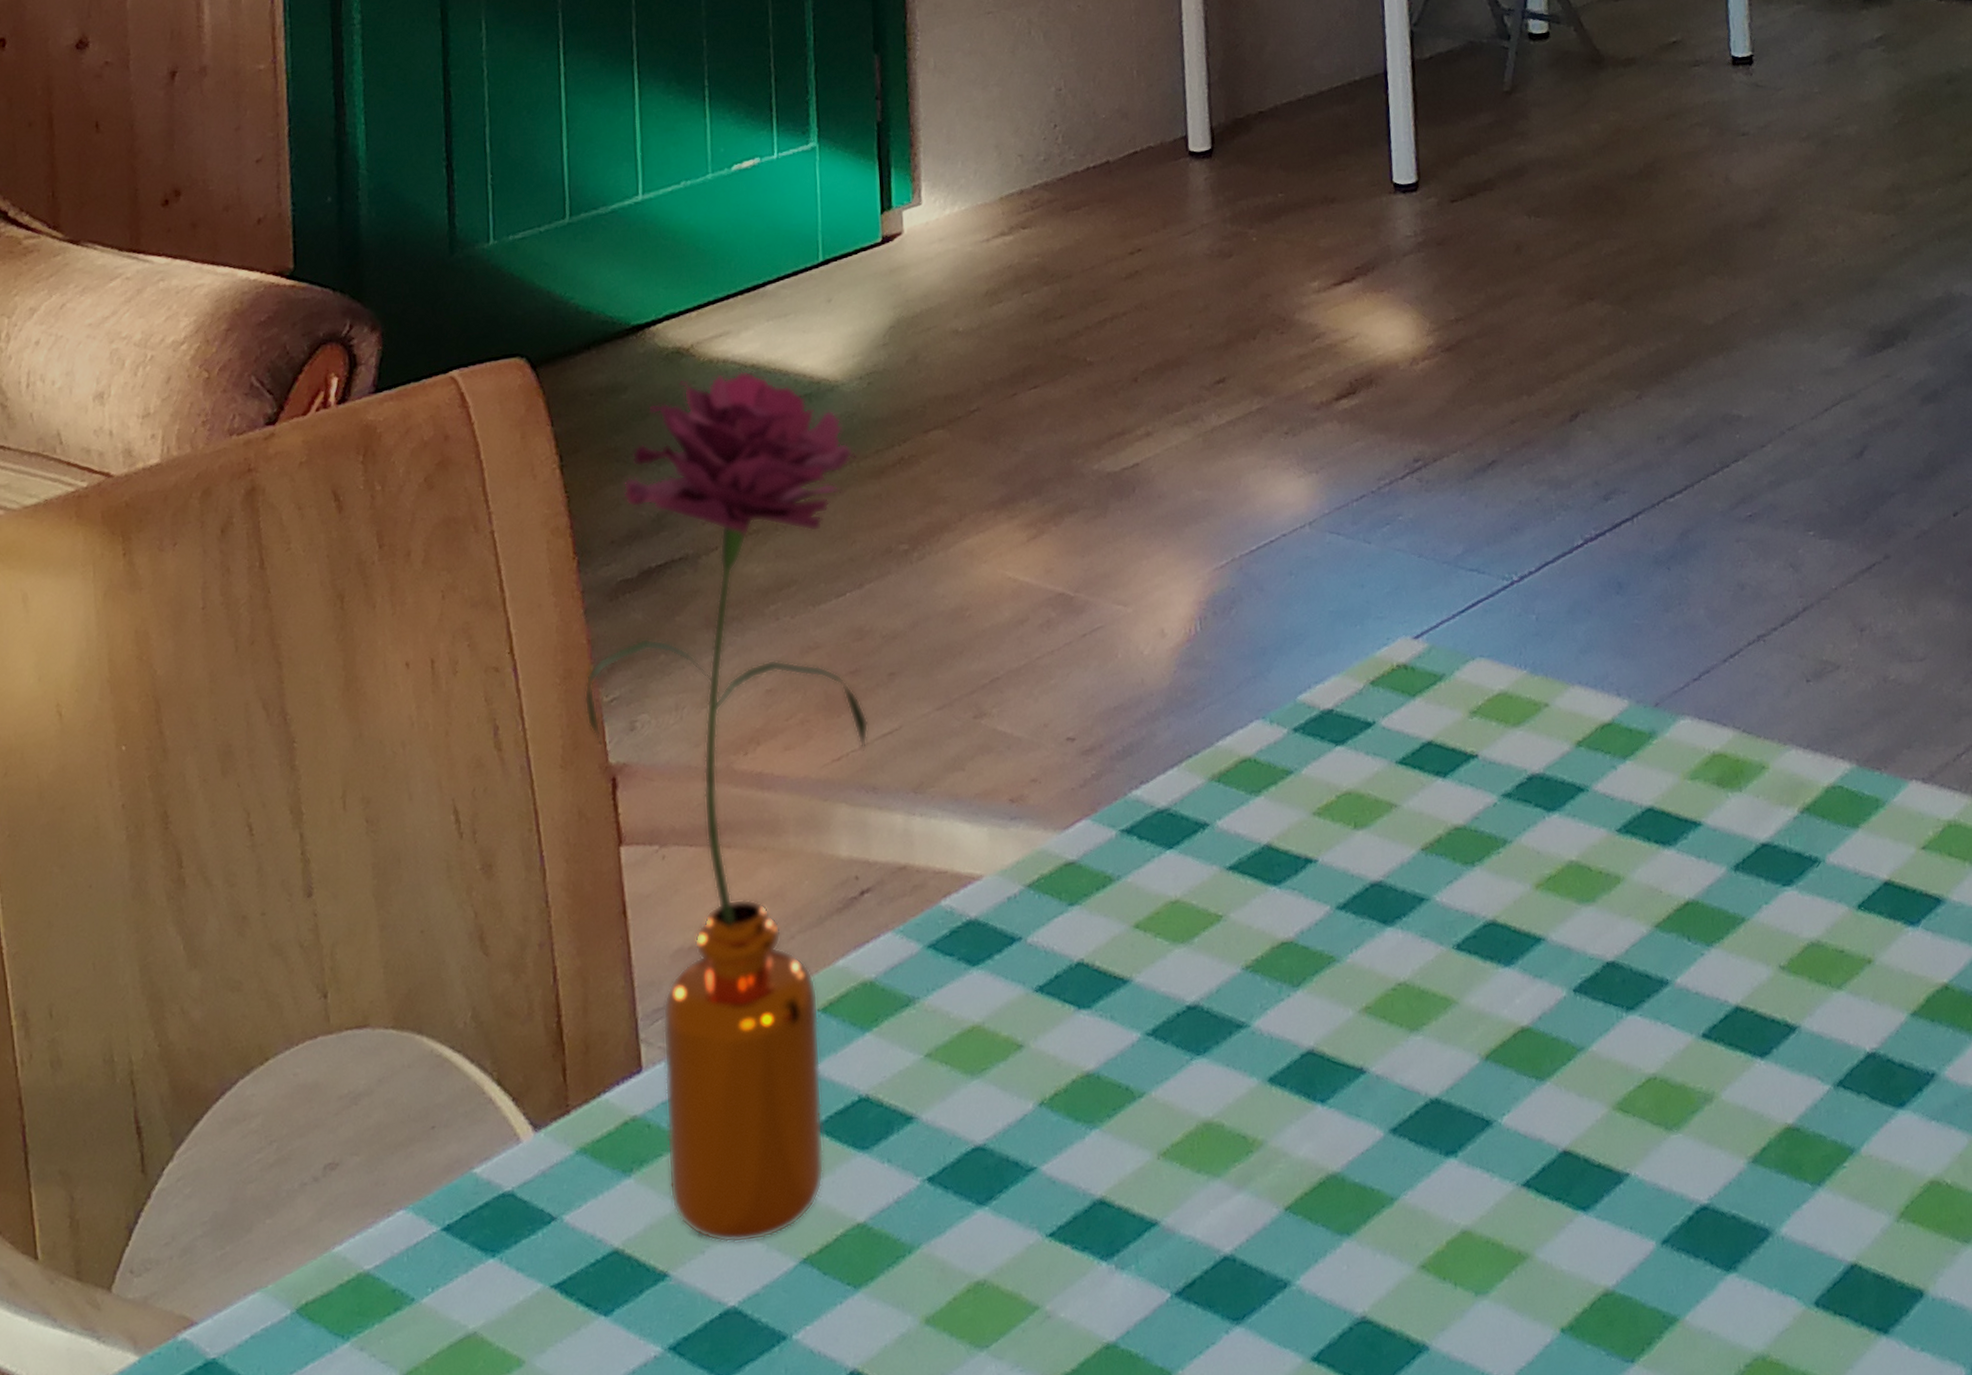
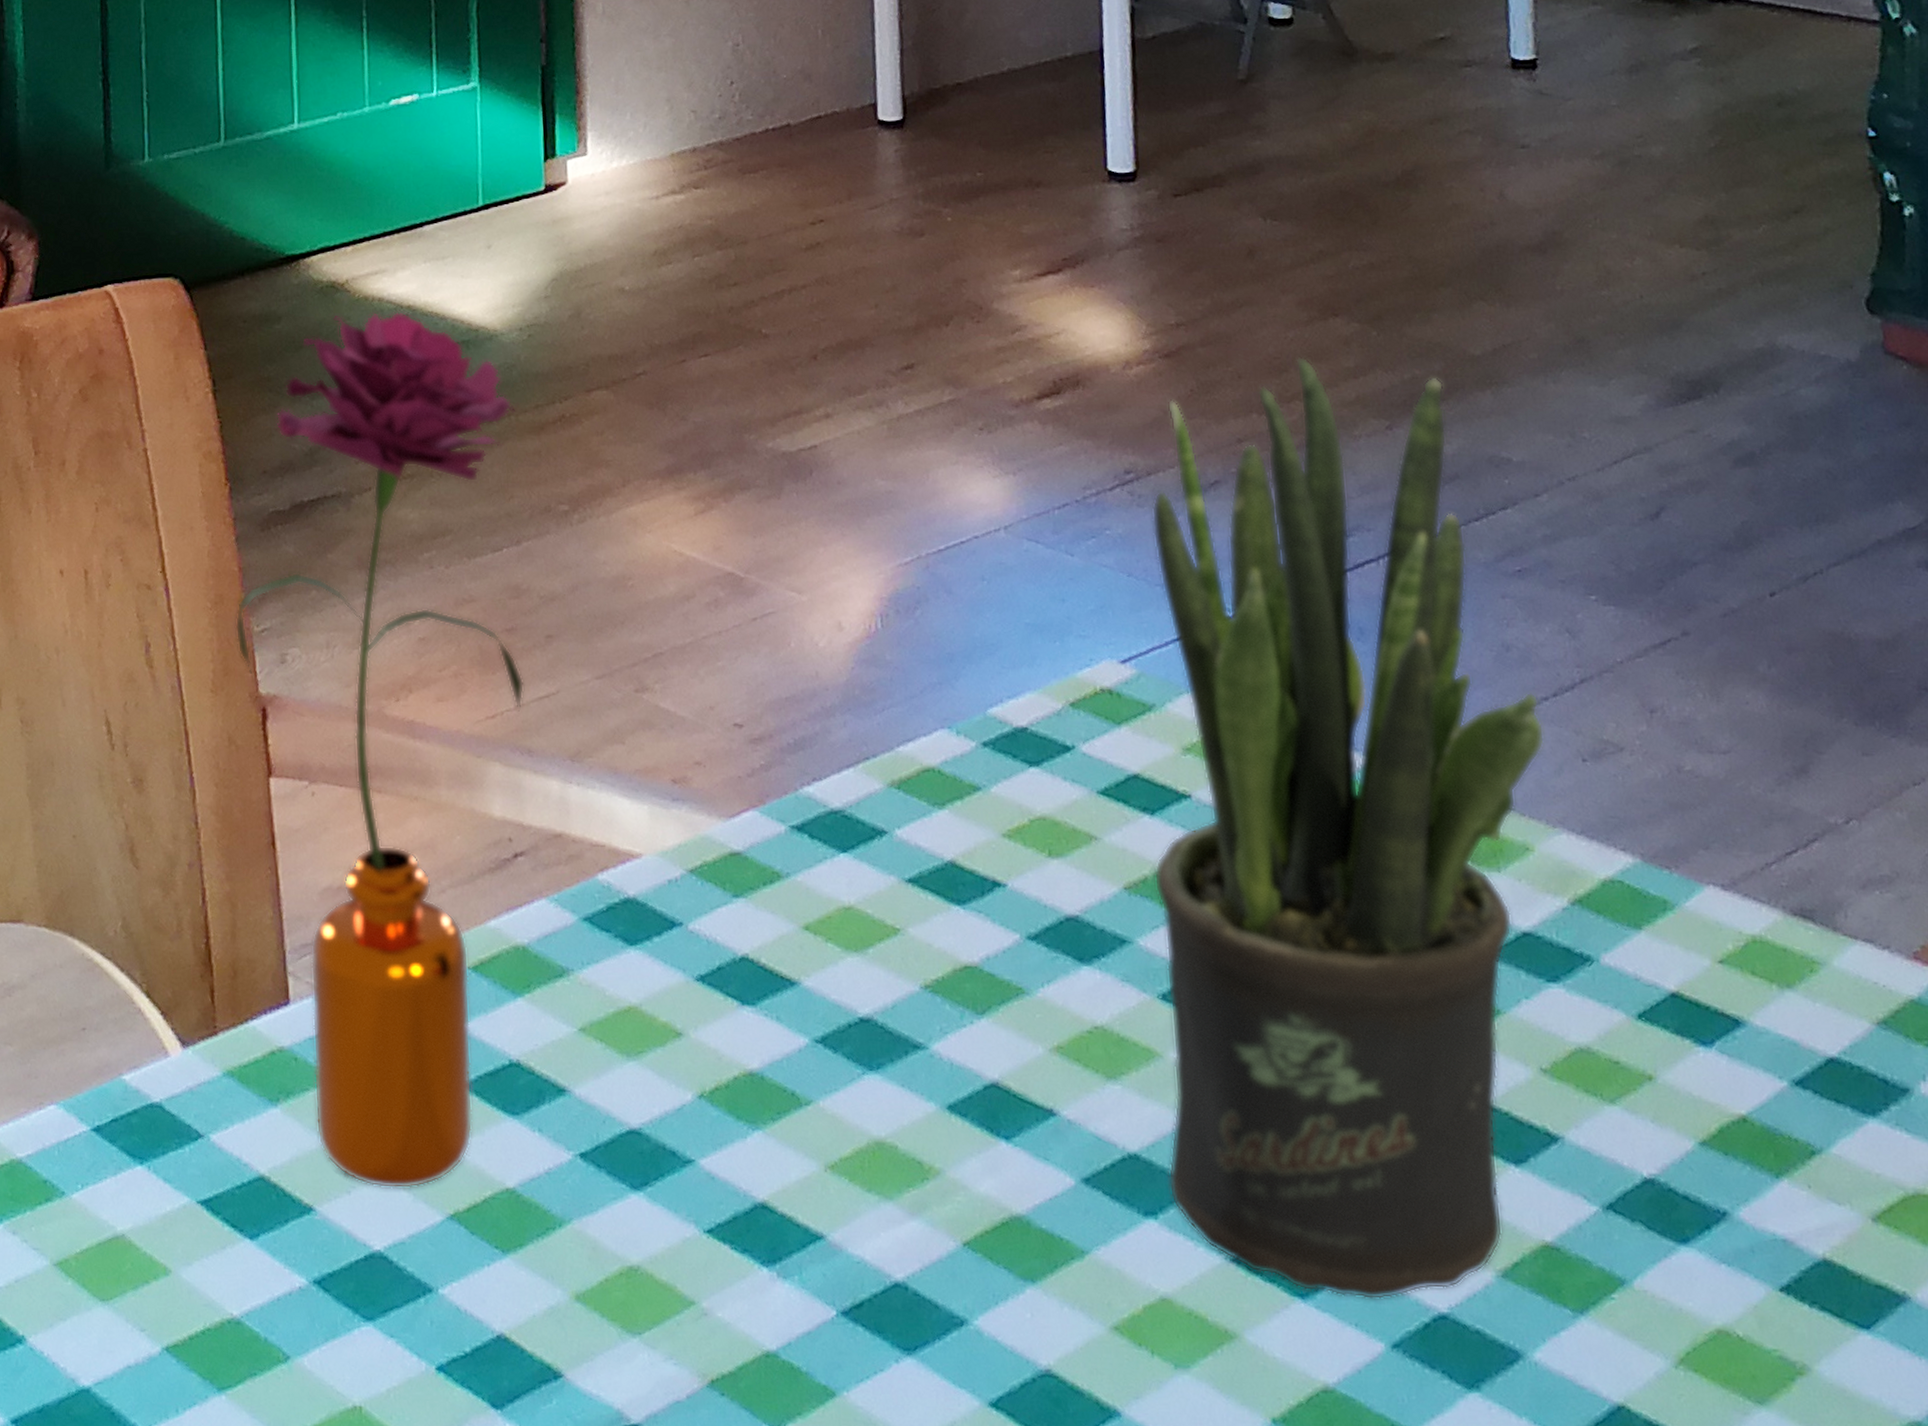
potted plant: none [1438,340,1776,1204] -> present [1151,357,1545,1300]

